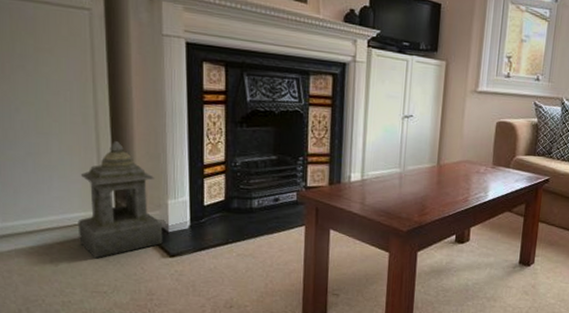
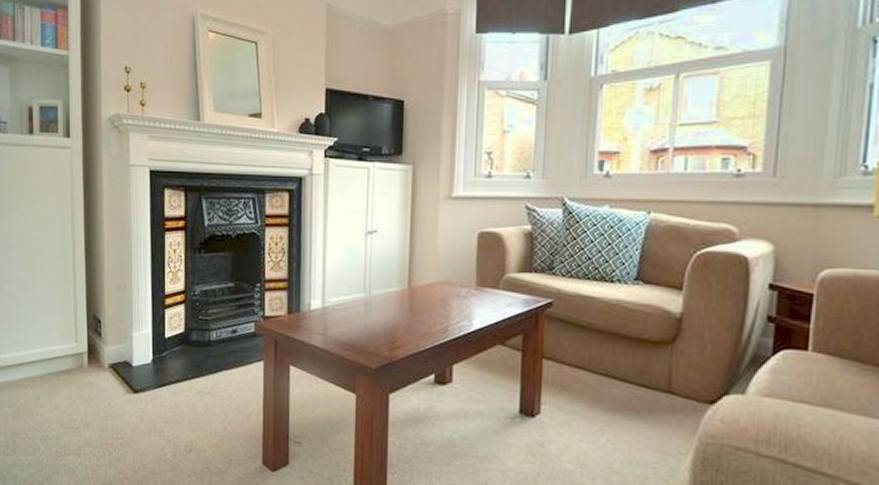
lantern: present [77,141,163,259] -> none [56,273,128,393]

